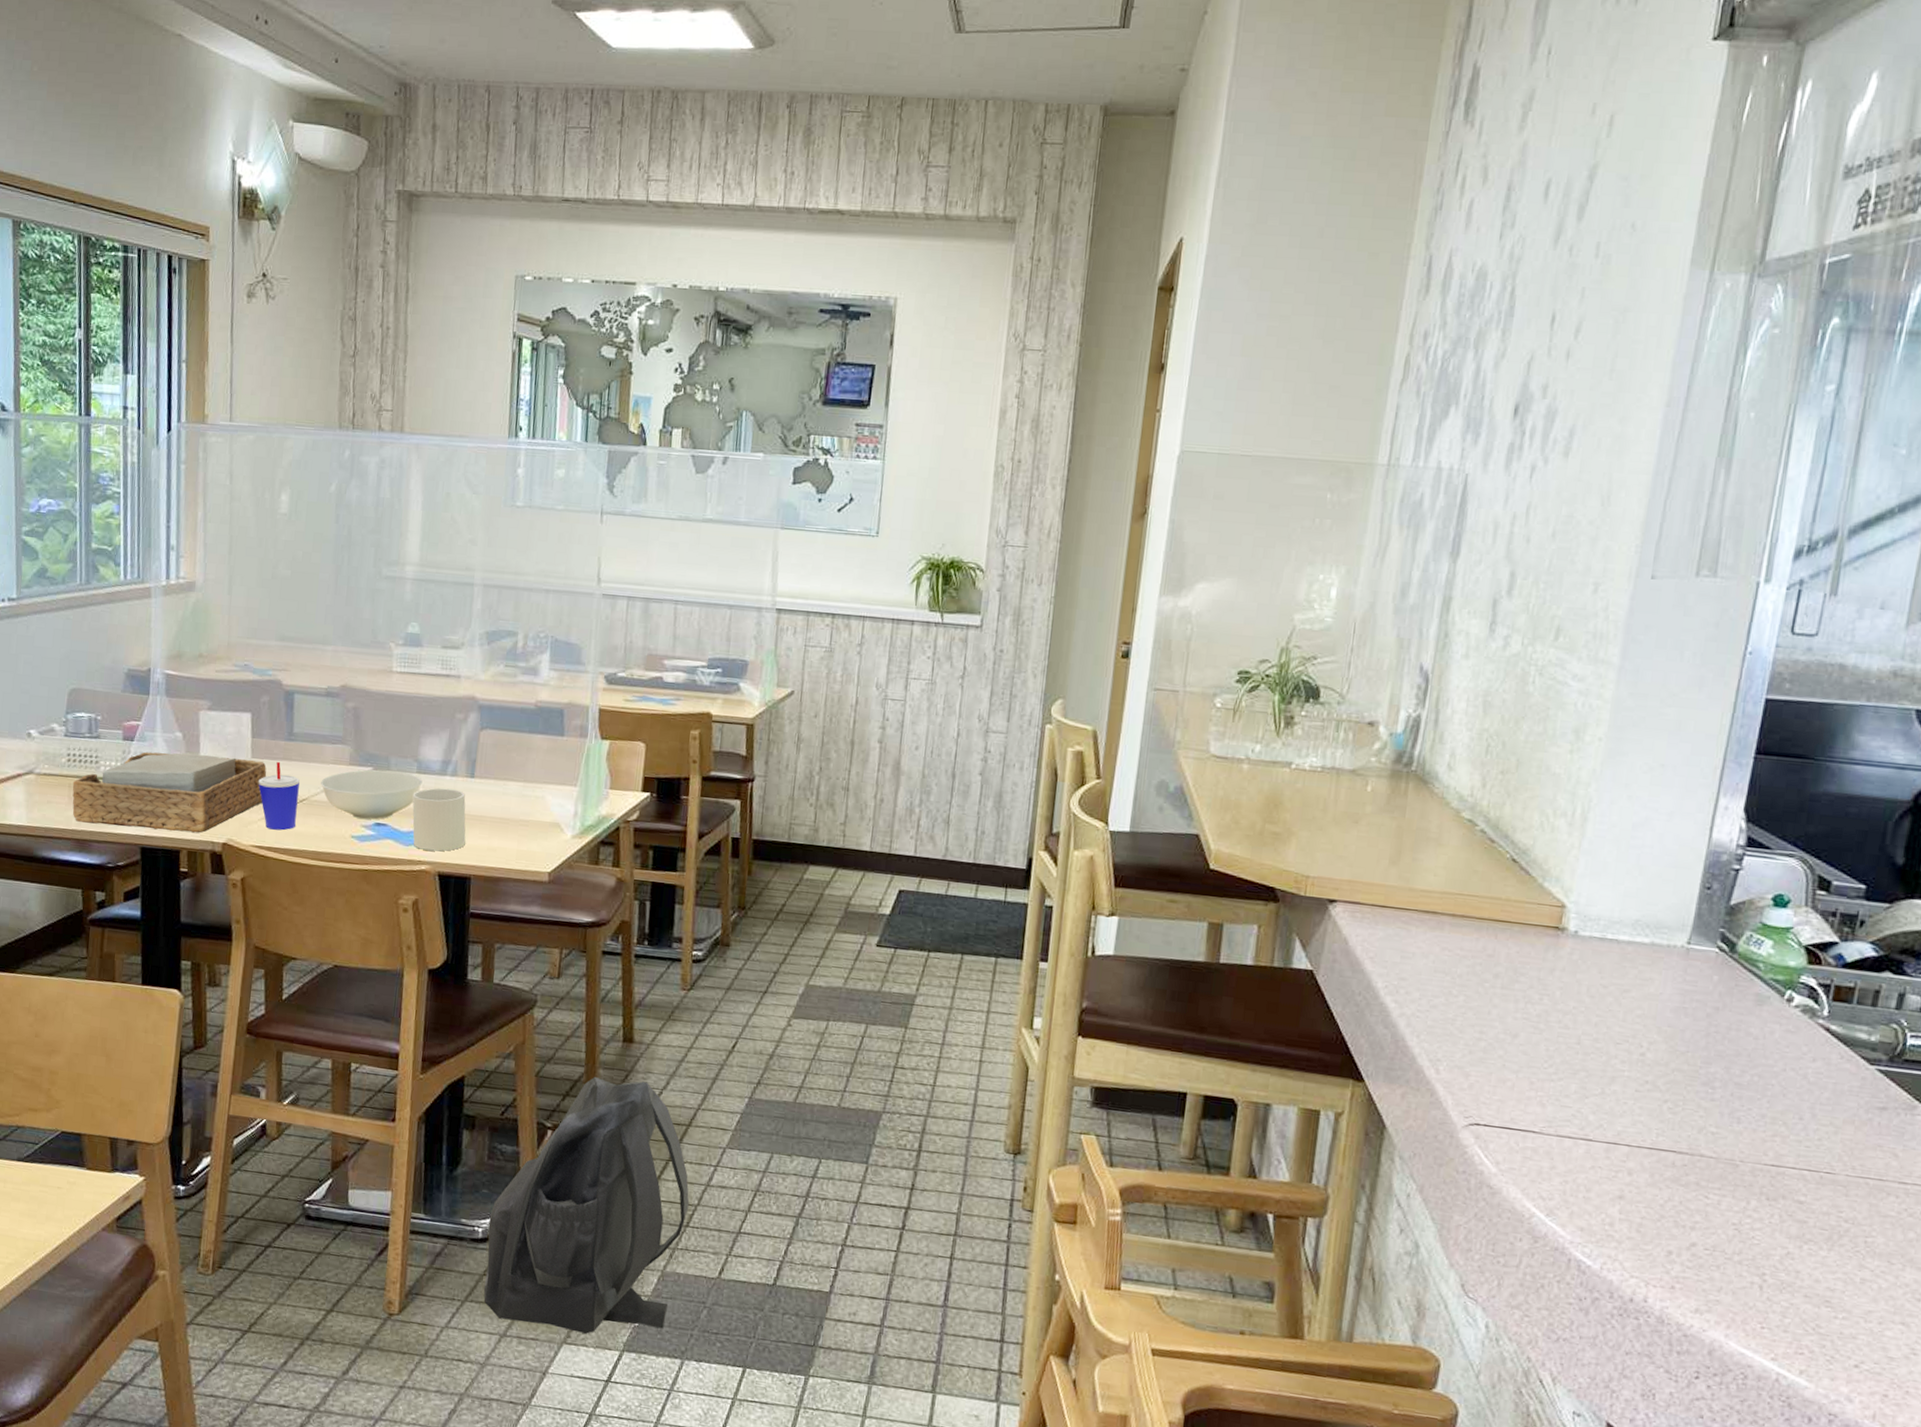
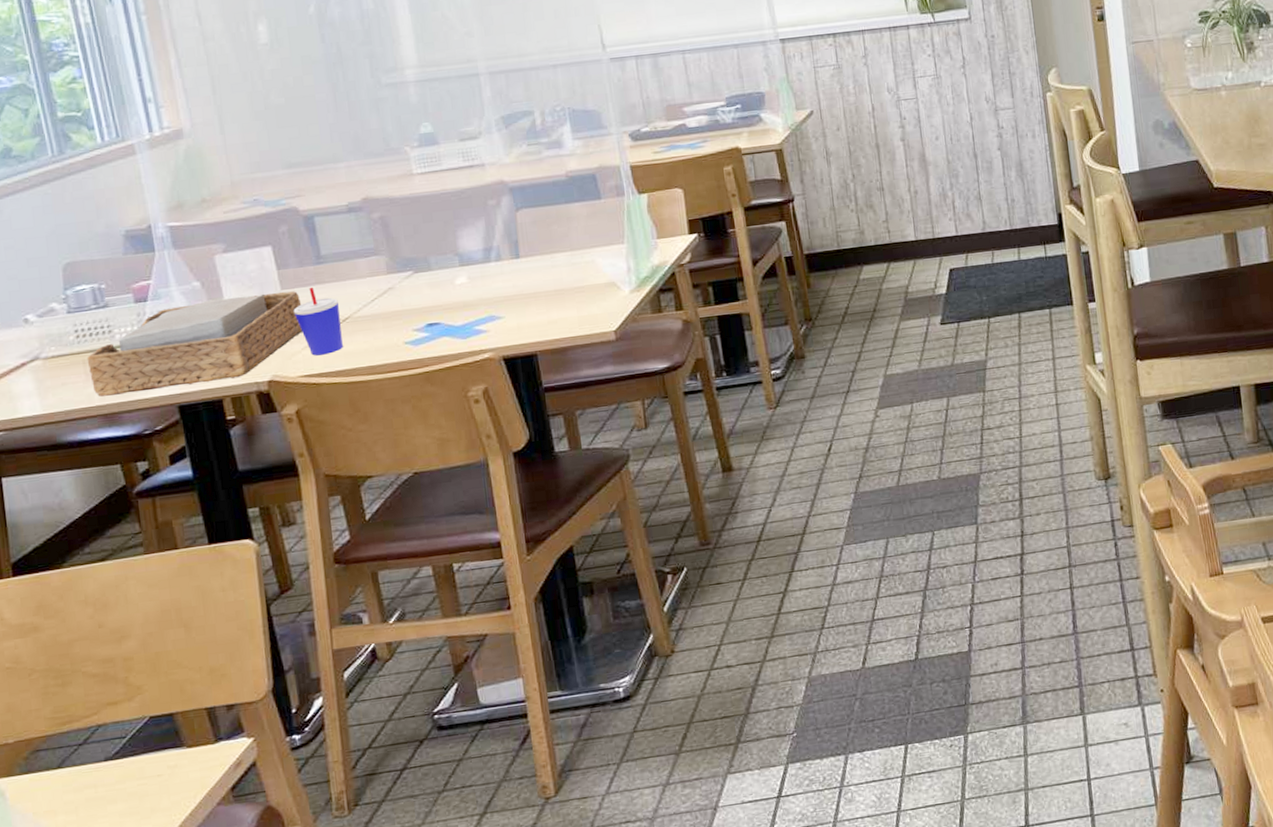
bowl: present [321,769,423,820] -> none [361,268,468,324]
cup: present [412,788,466,852] -> none [460,273,524,339]
backpack: present [483,1076,690,1334] -> none [627,504,822,770]

